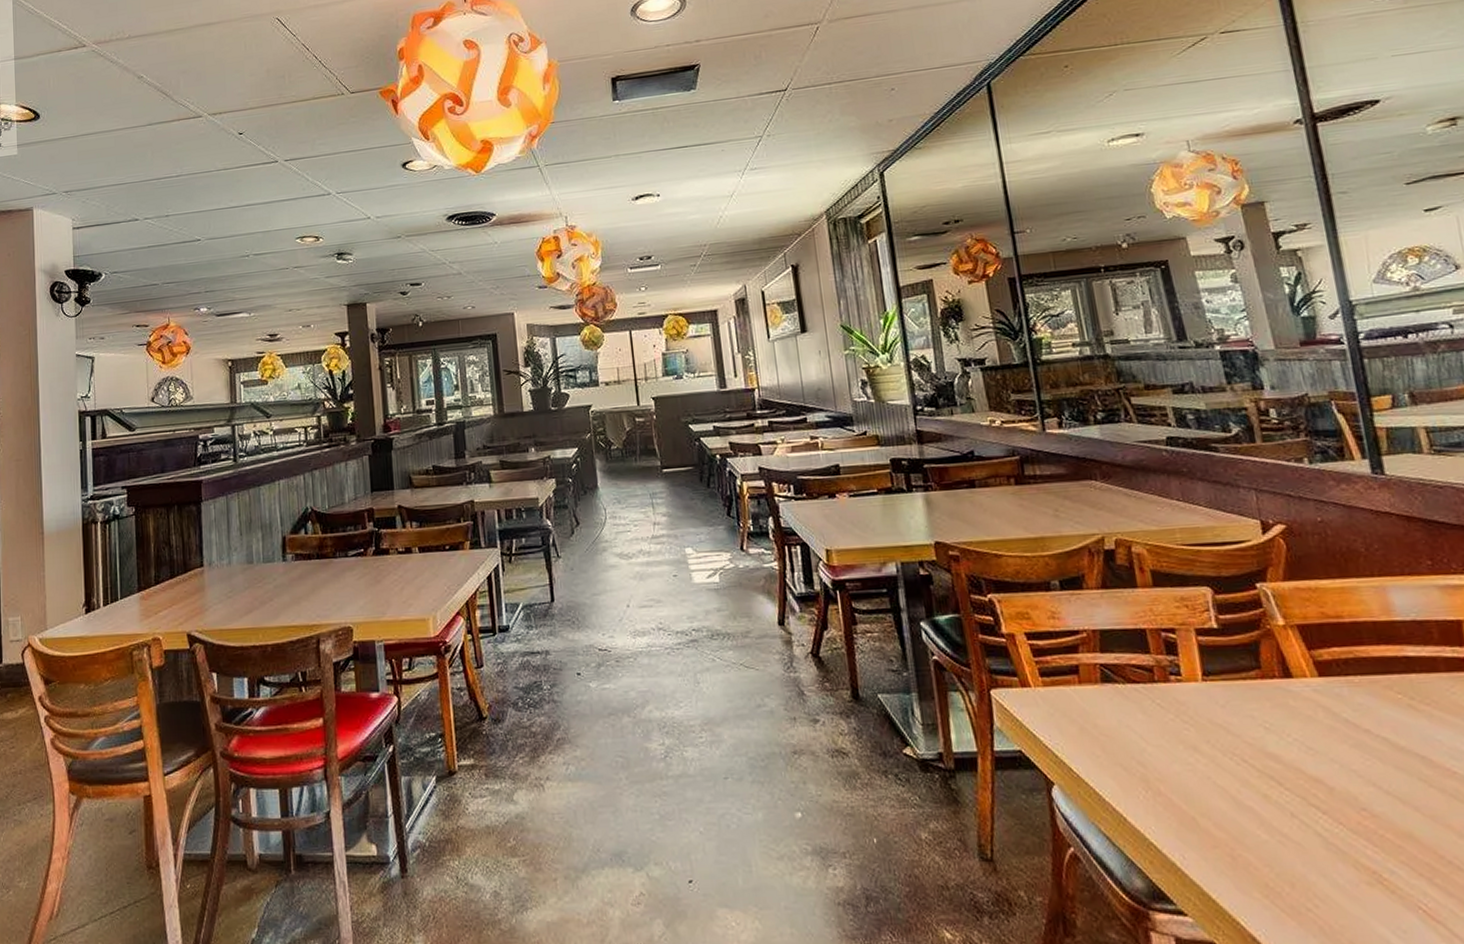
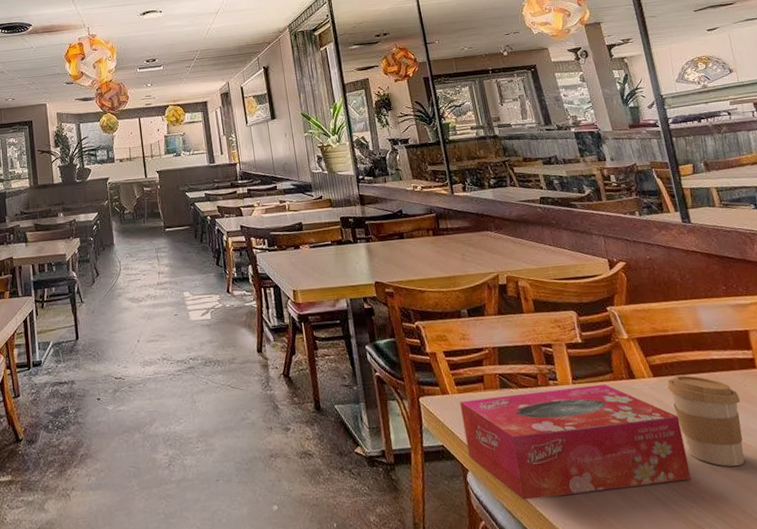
tissue box: none [1045,682,1367,825] -> present [460,384,692,500]
coffee cup: none [1338,675,1447,798] -> present [667,375,745,467]

